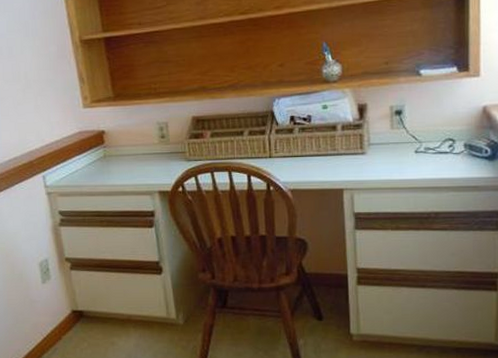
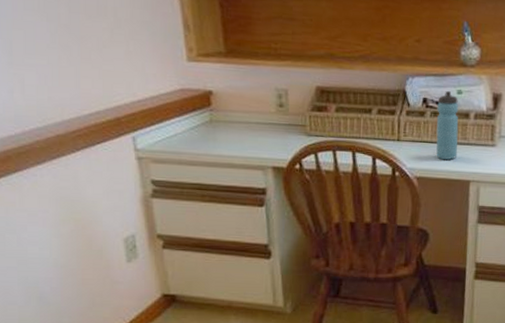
water bottle: none [304,106,328,171] -> present [436,90,459,160]

